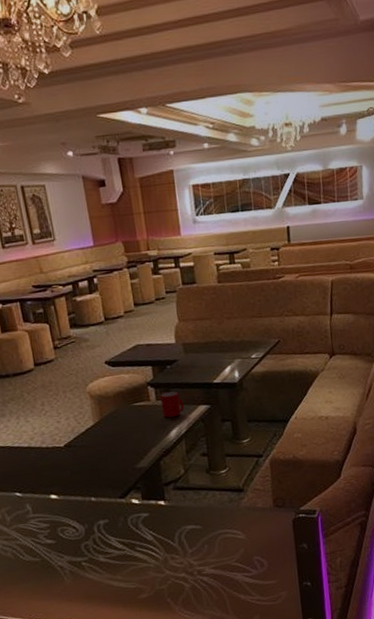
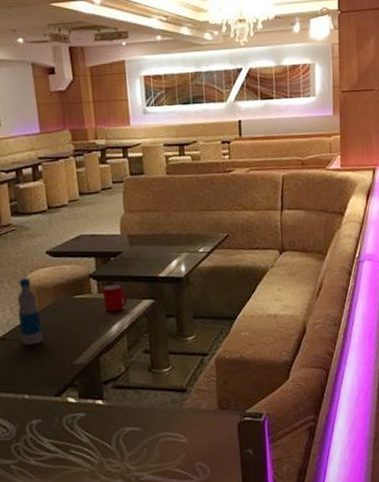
bottle: none [80,387,106,451] -> present [17,278,43,345]

